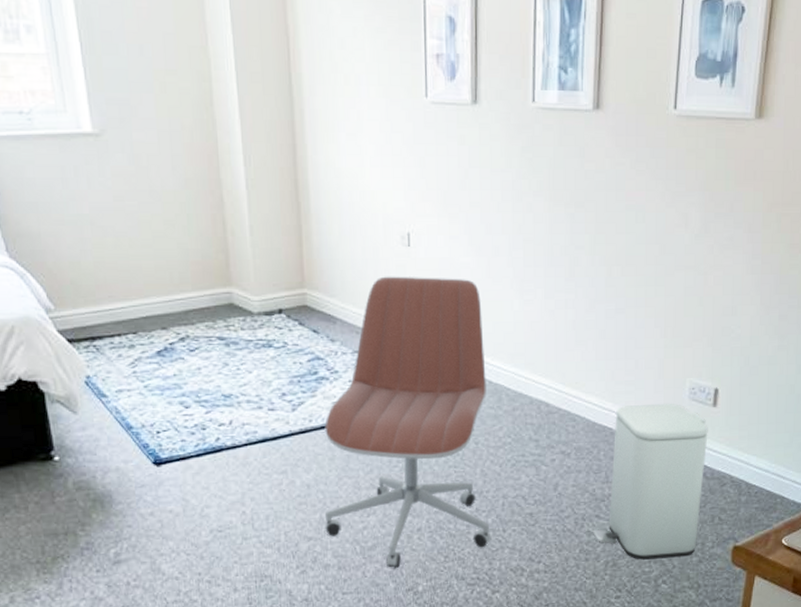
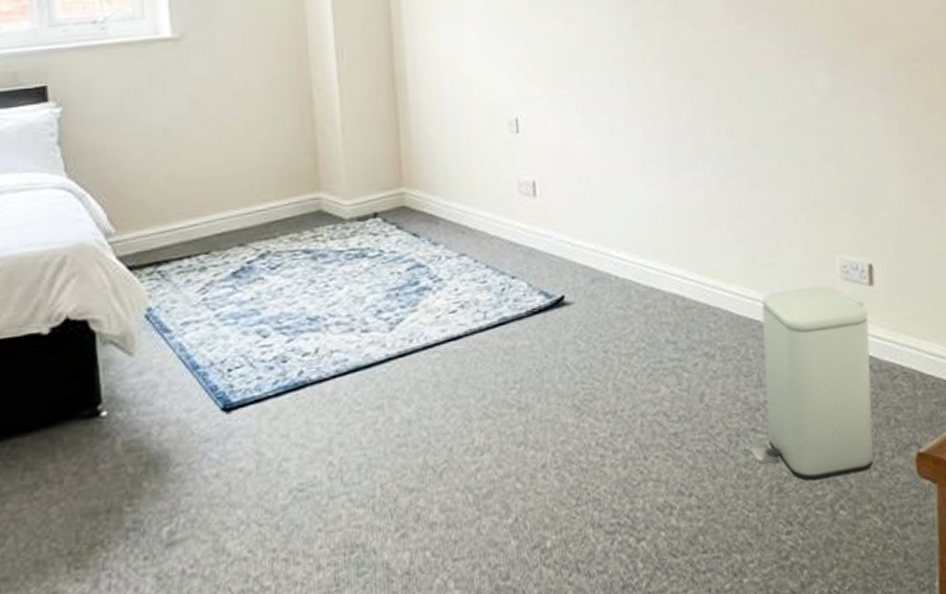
office chair: present [324,276,492,568] -> none [427,163,631,519]

